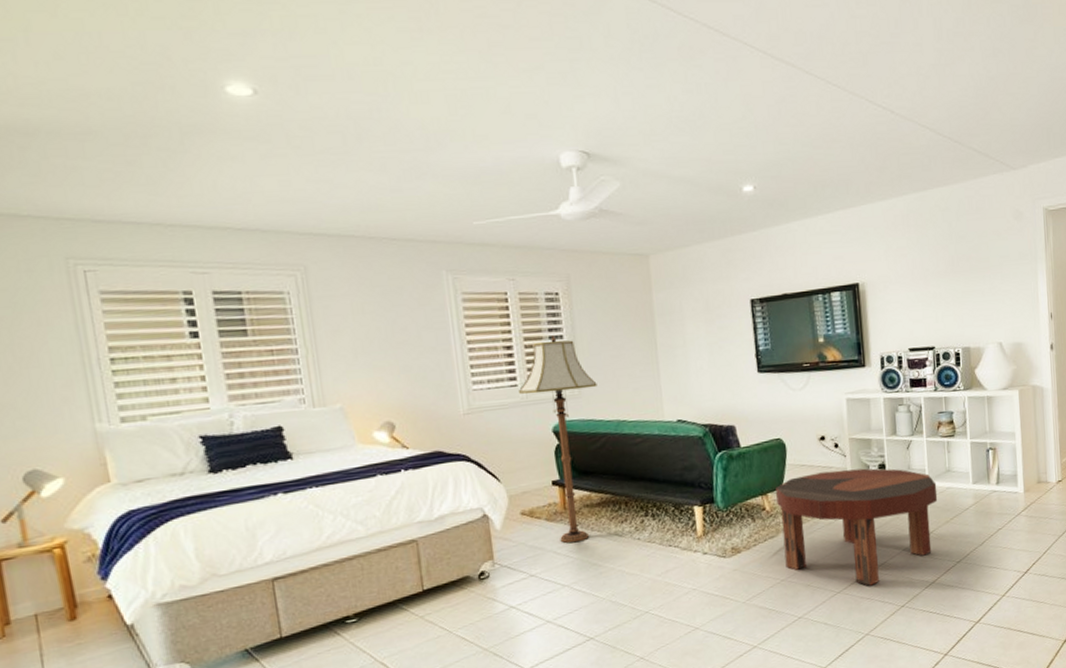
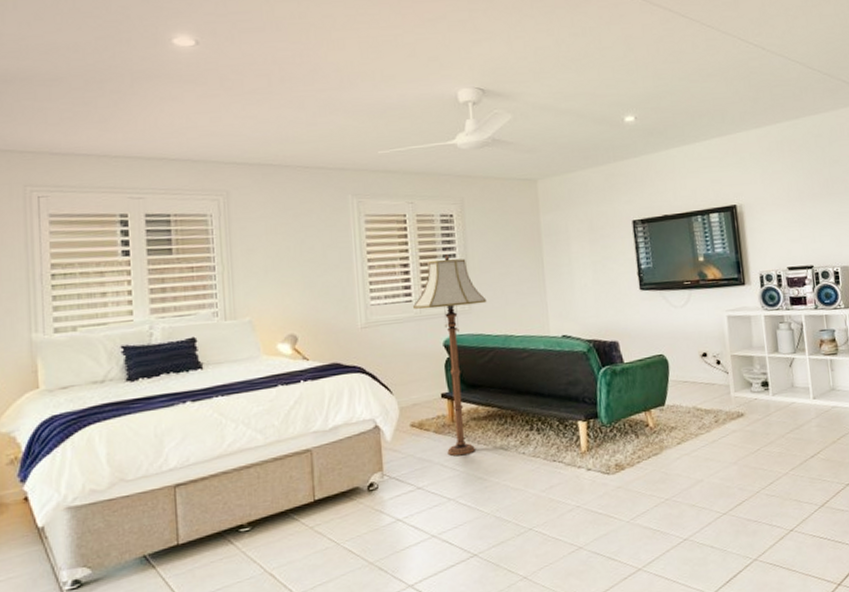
coffee table: present [776,468,938,586] -> none [659,385,823,508]

